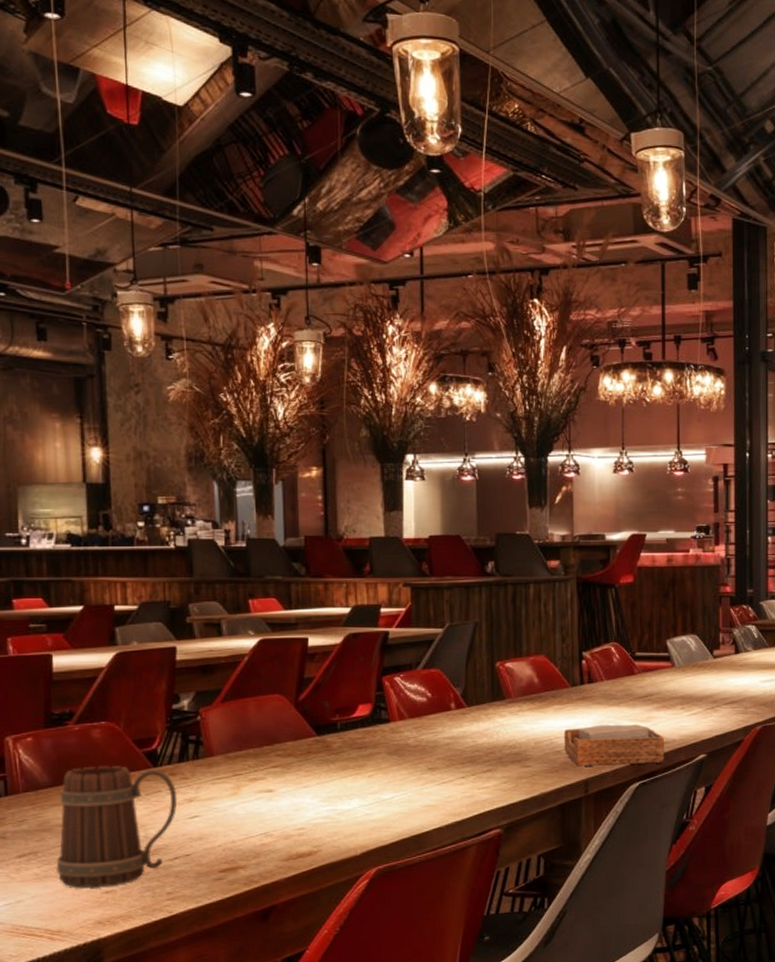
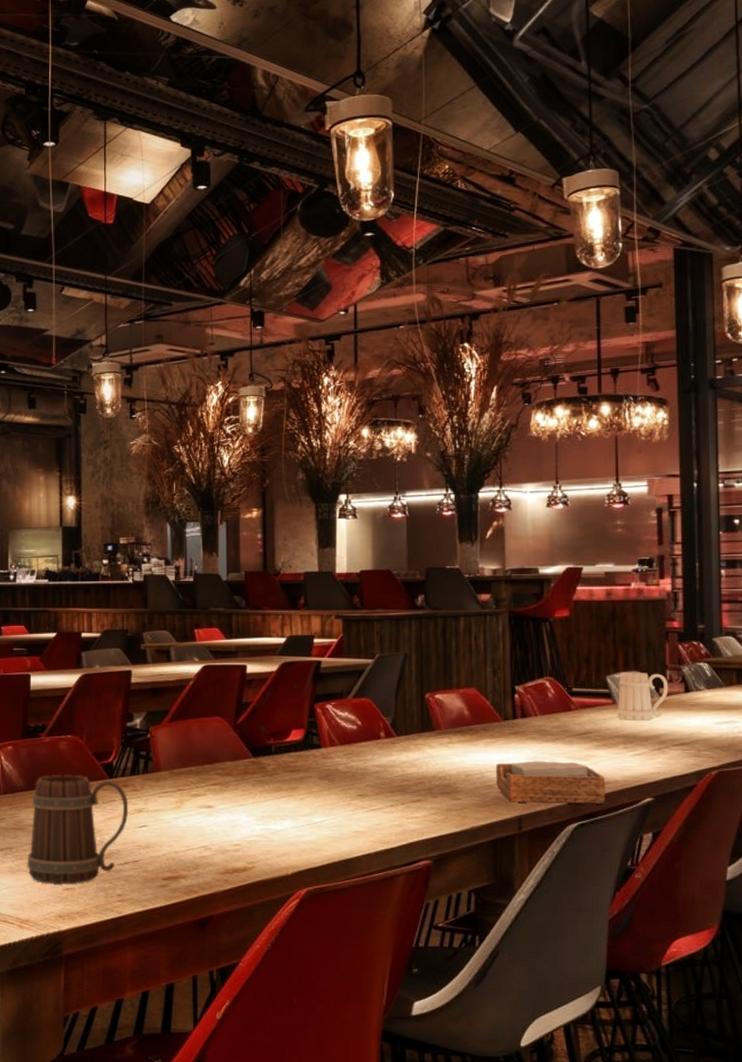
beer mug: none [675,636,721,683] -> present [617,673,669,722]

